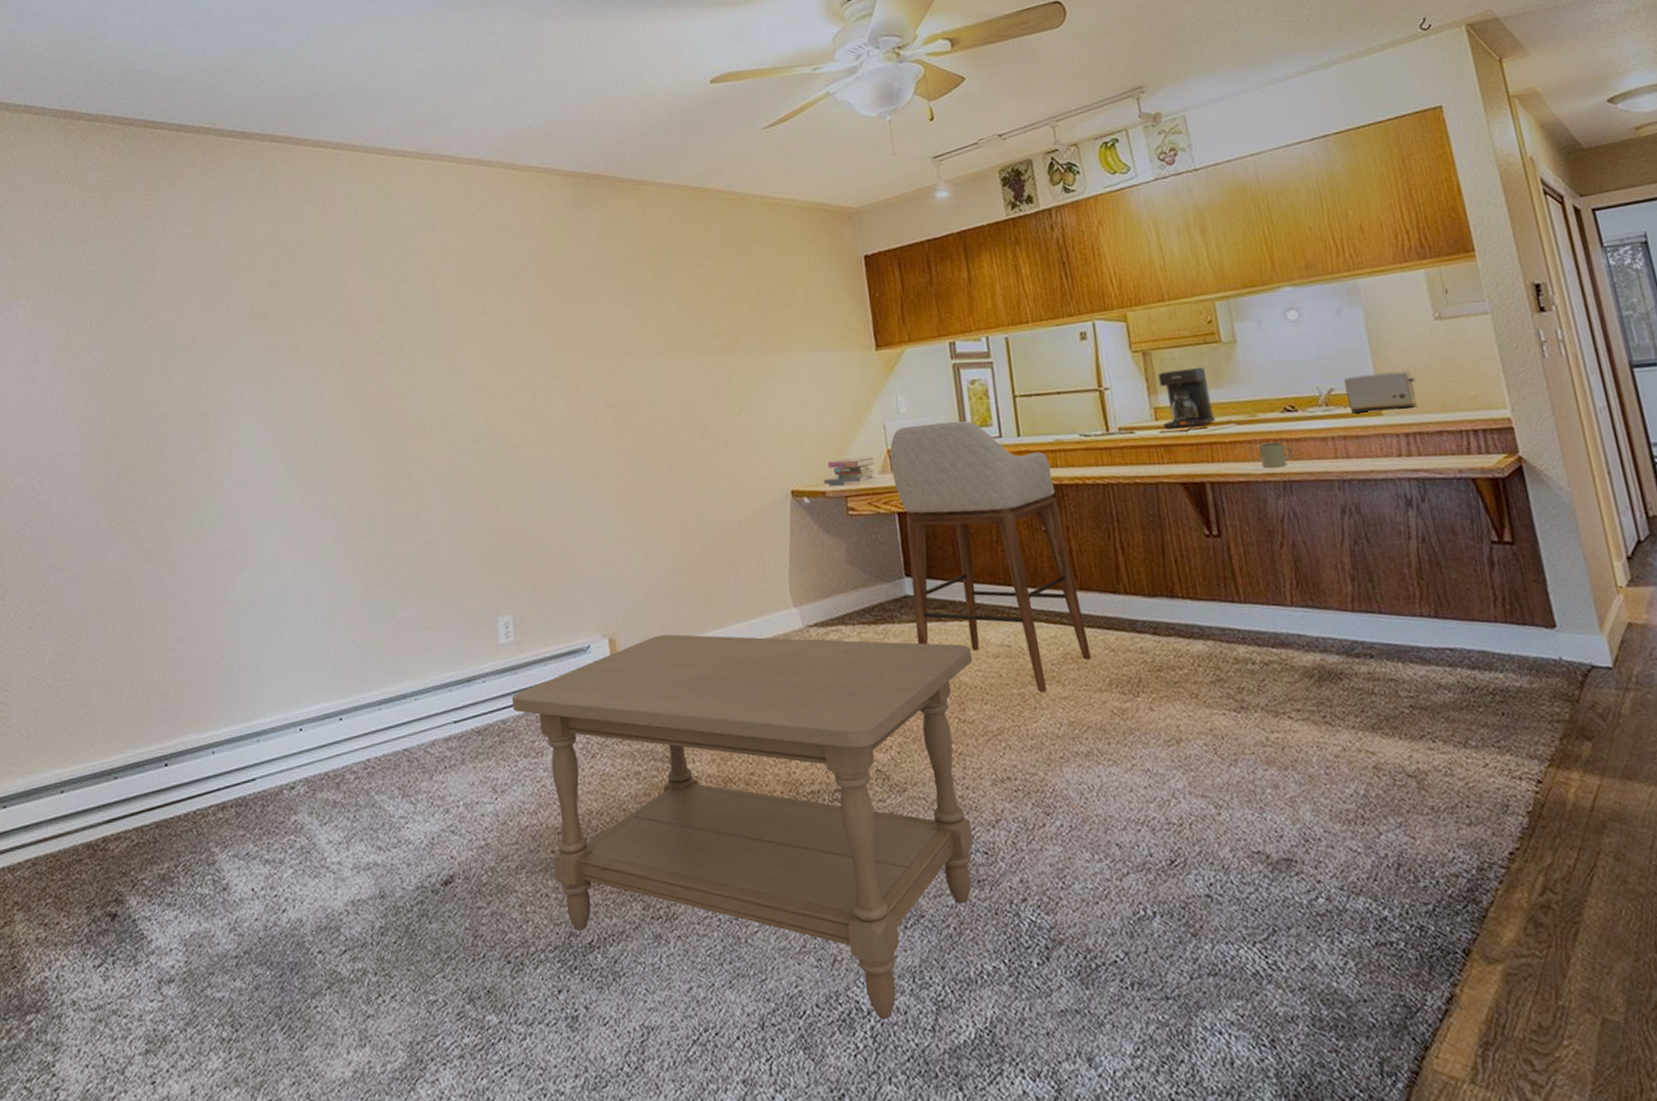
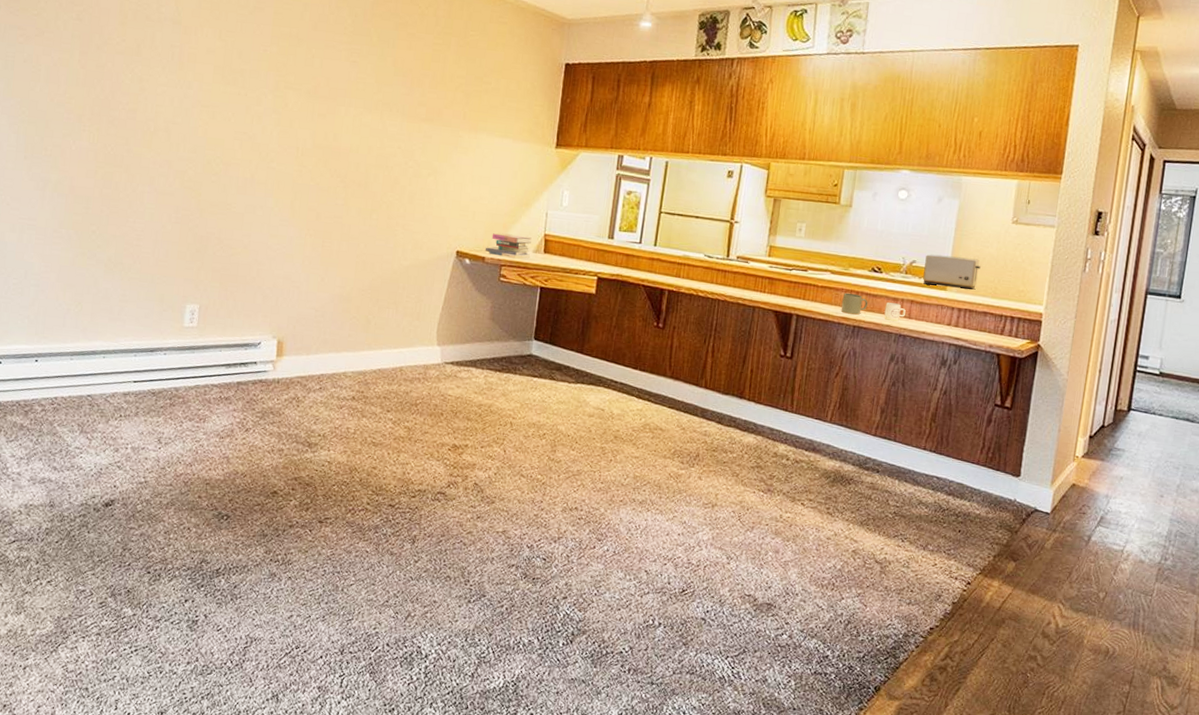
coffee table: present [512,634,974,1019] -> none [186,345,573,663]
bar stool: present [889,420,1091,693] -> none [531,218,674,450]
coffee maker: present [1158,367,1216,429] -> none [773,218,820,269]
mug: none [1313,443,1342,467] -> present [884,302,906,322]

